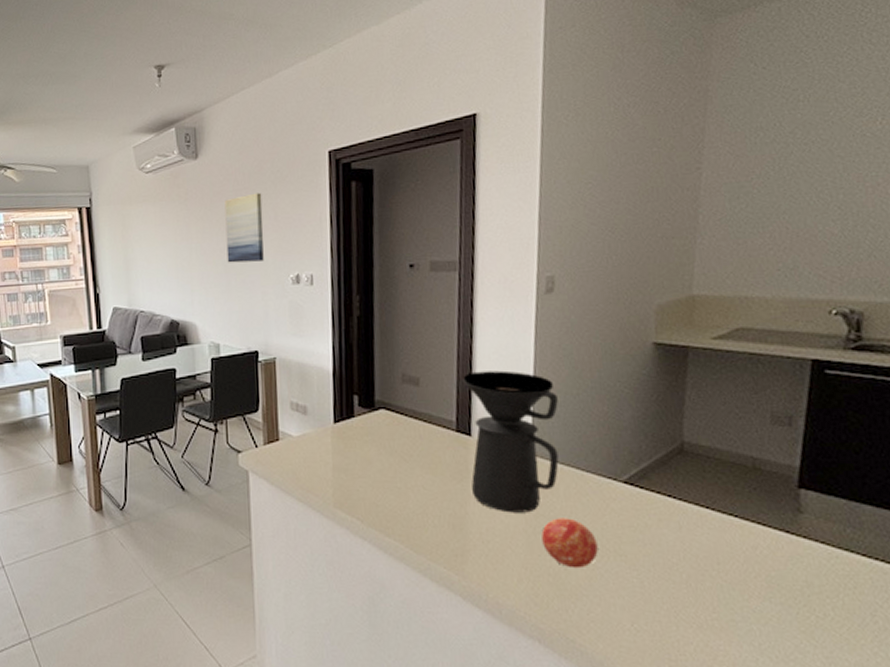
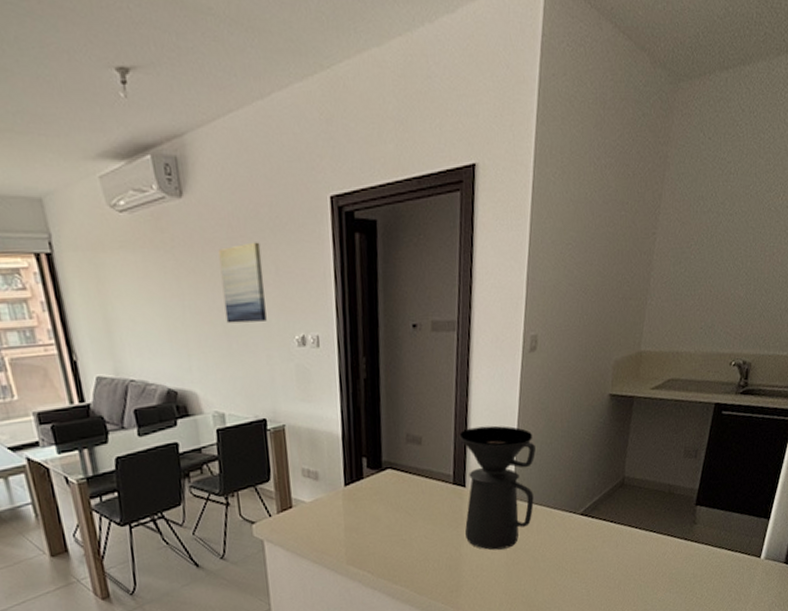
apple: present [541,518,598,569] -> none [518,548,559,588]

